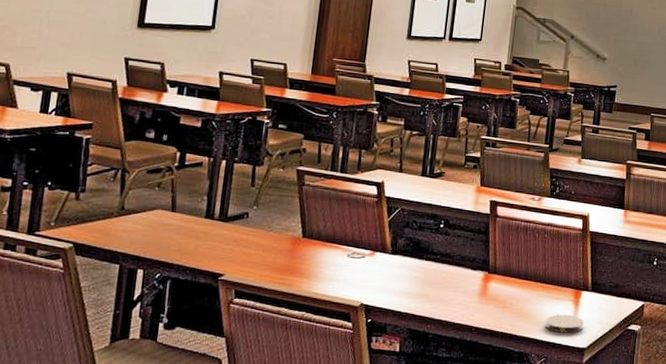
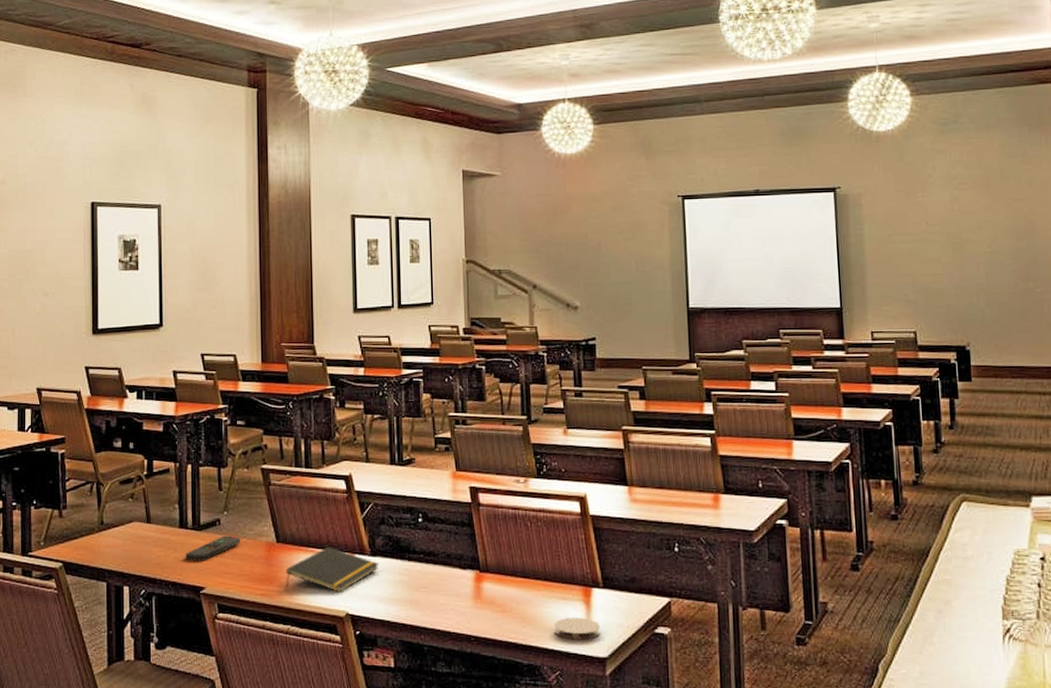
remote control: none [207,228,268,250] -> present [185,535,241,561]
notepad: none [306,243,399,285] -> present [286,546,379,592]

